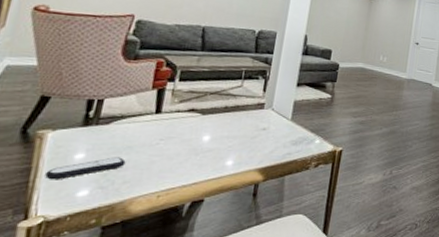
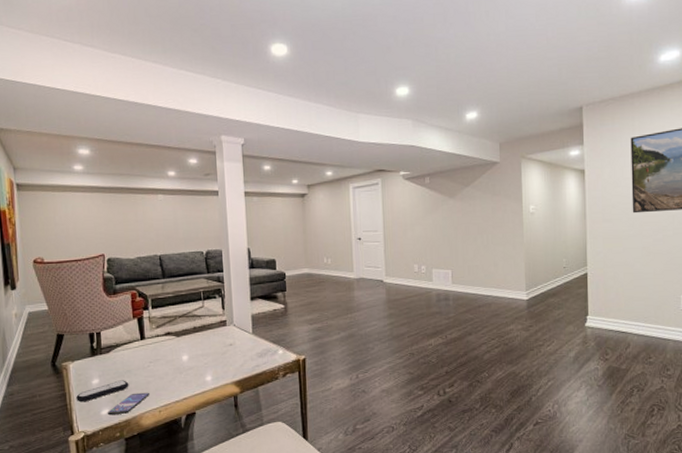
smartphone: none [85,173,150,197] -> present [107,392,149,414]

